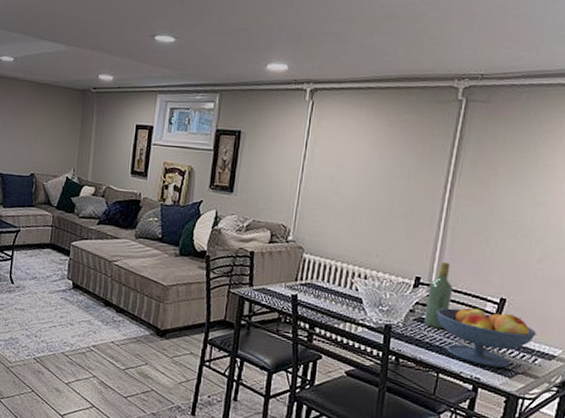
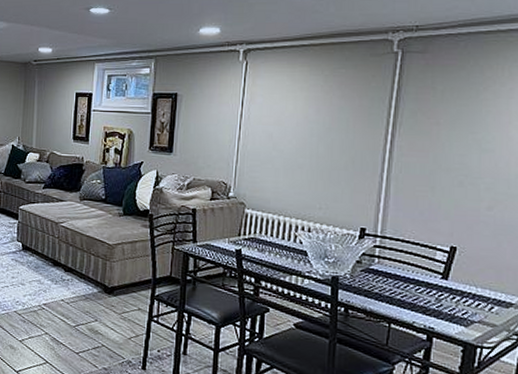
wine bottle: present [424,262,453,328] -> none [373,213,400,279]
fruit bowl: present [436,306,536,368] -> none [384,255,491,317]

